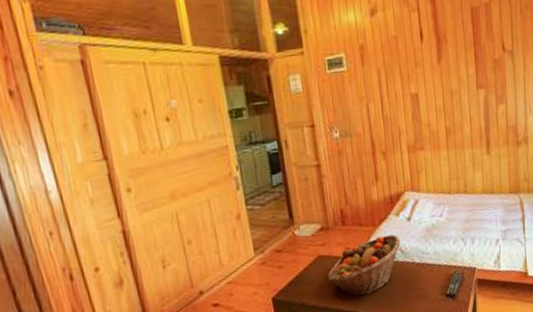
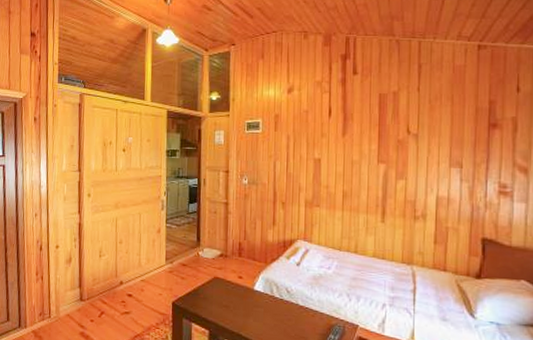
fruit basket: present [327,234,401,296] -> none [219,273,288,322]

